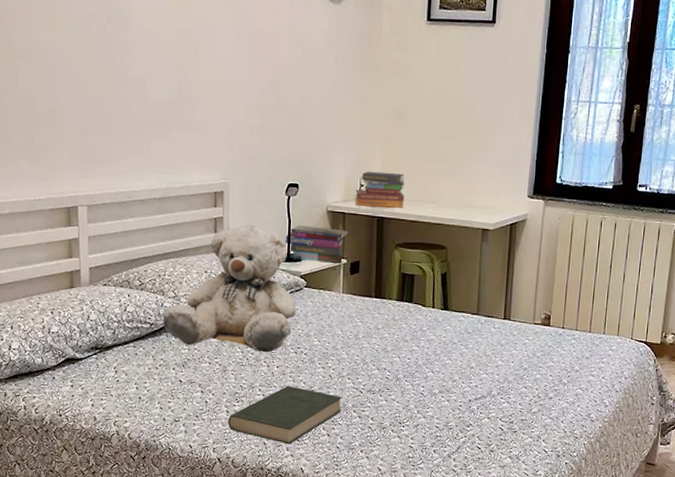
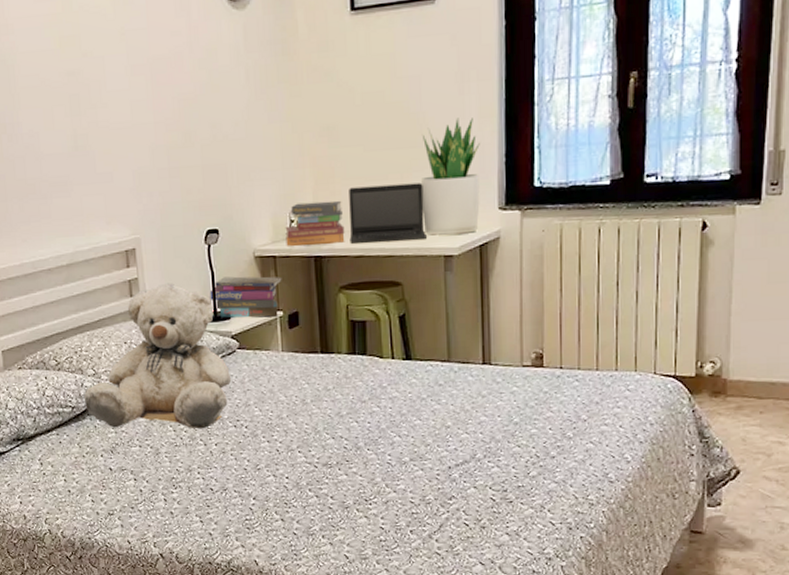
book: present [228,385,342,444] -> none [167,465,295,533]
laptop: none [408,164,471,215] -> present [349,182,428,245]
planter: none [468,120,518,214] -> present [421,117,480,236]

